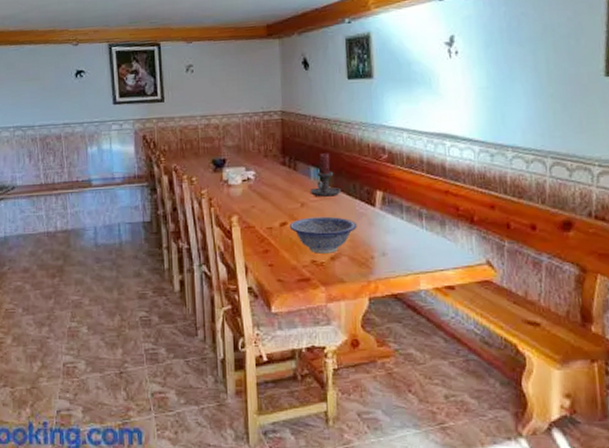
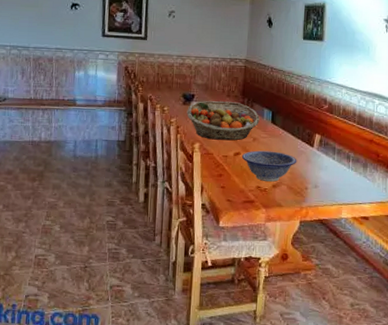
fruit basket: none [219,162,306,210] -> present [186,100,260,140]
candle holder: present [311,153,341,197] -> none [262,99,287,135]

